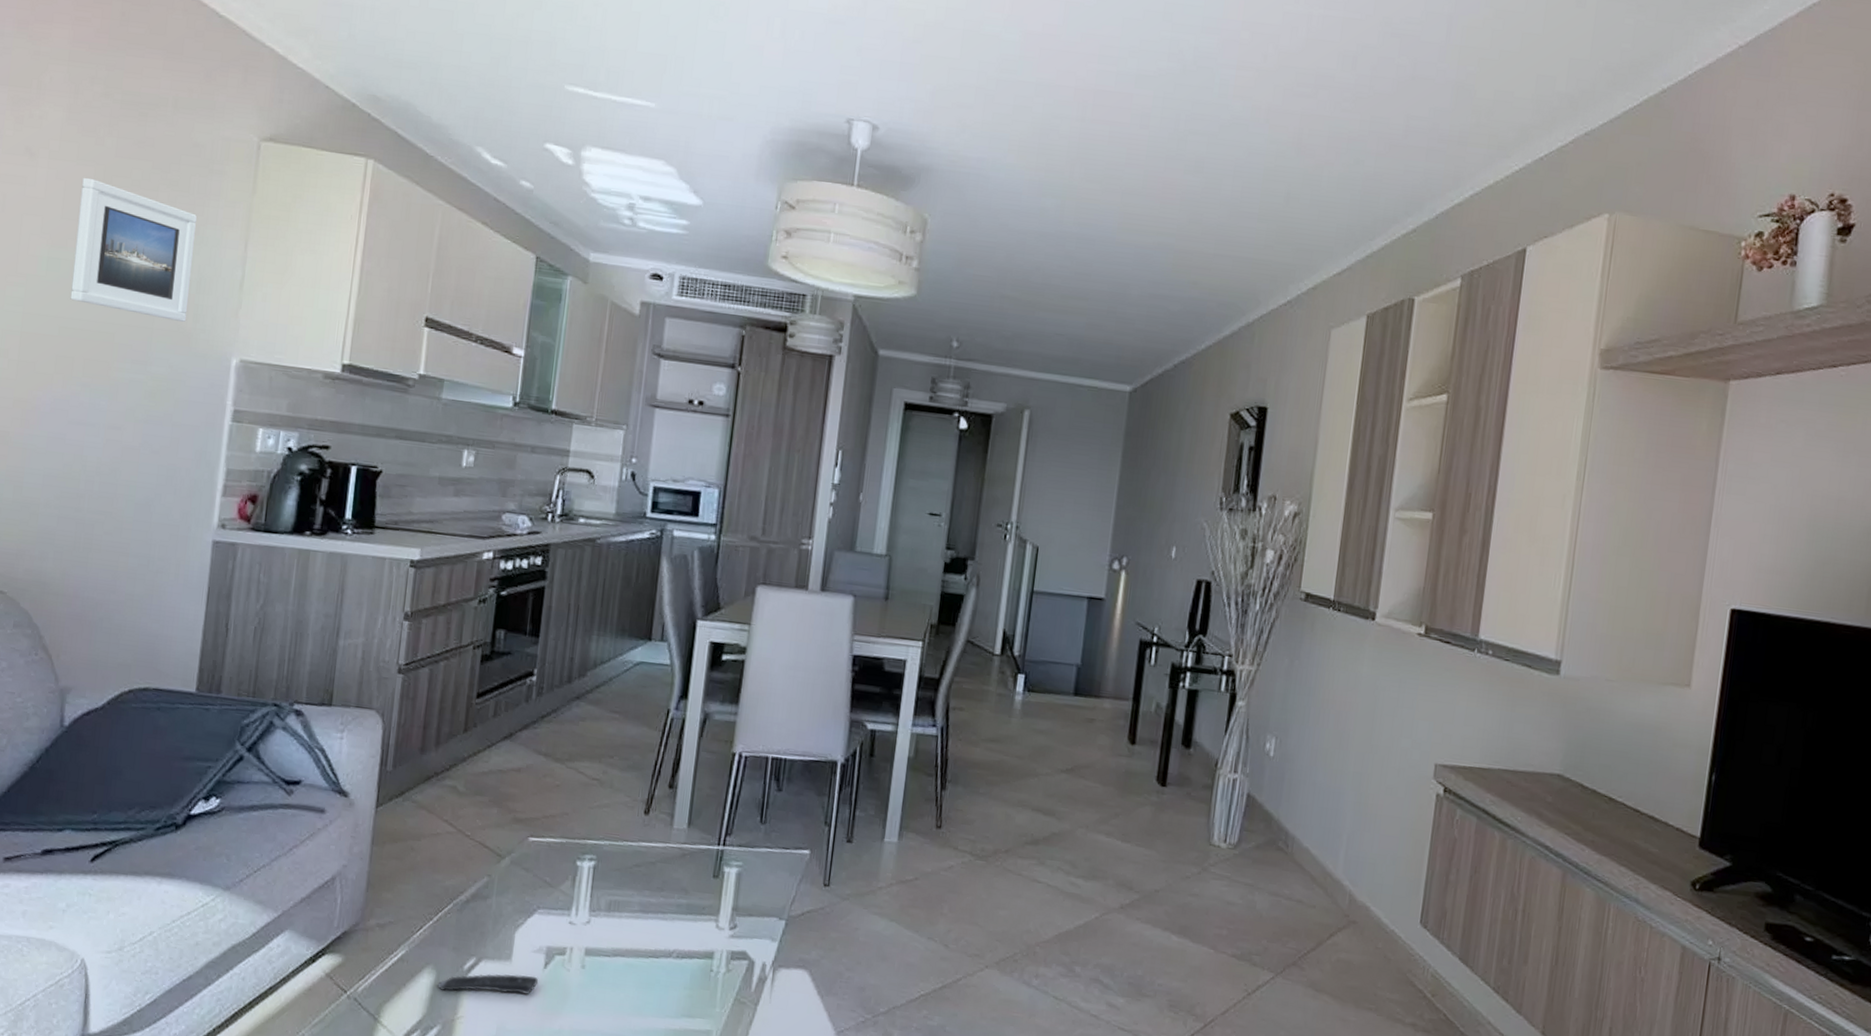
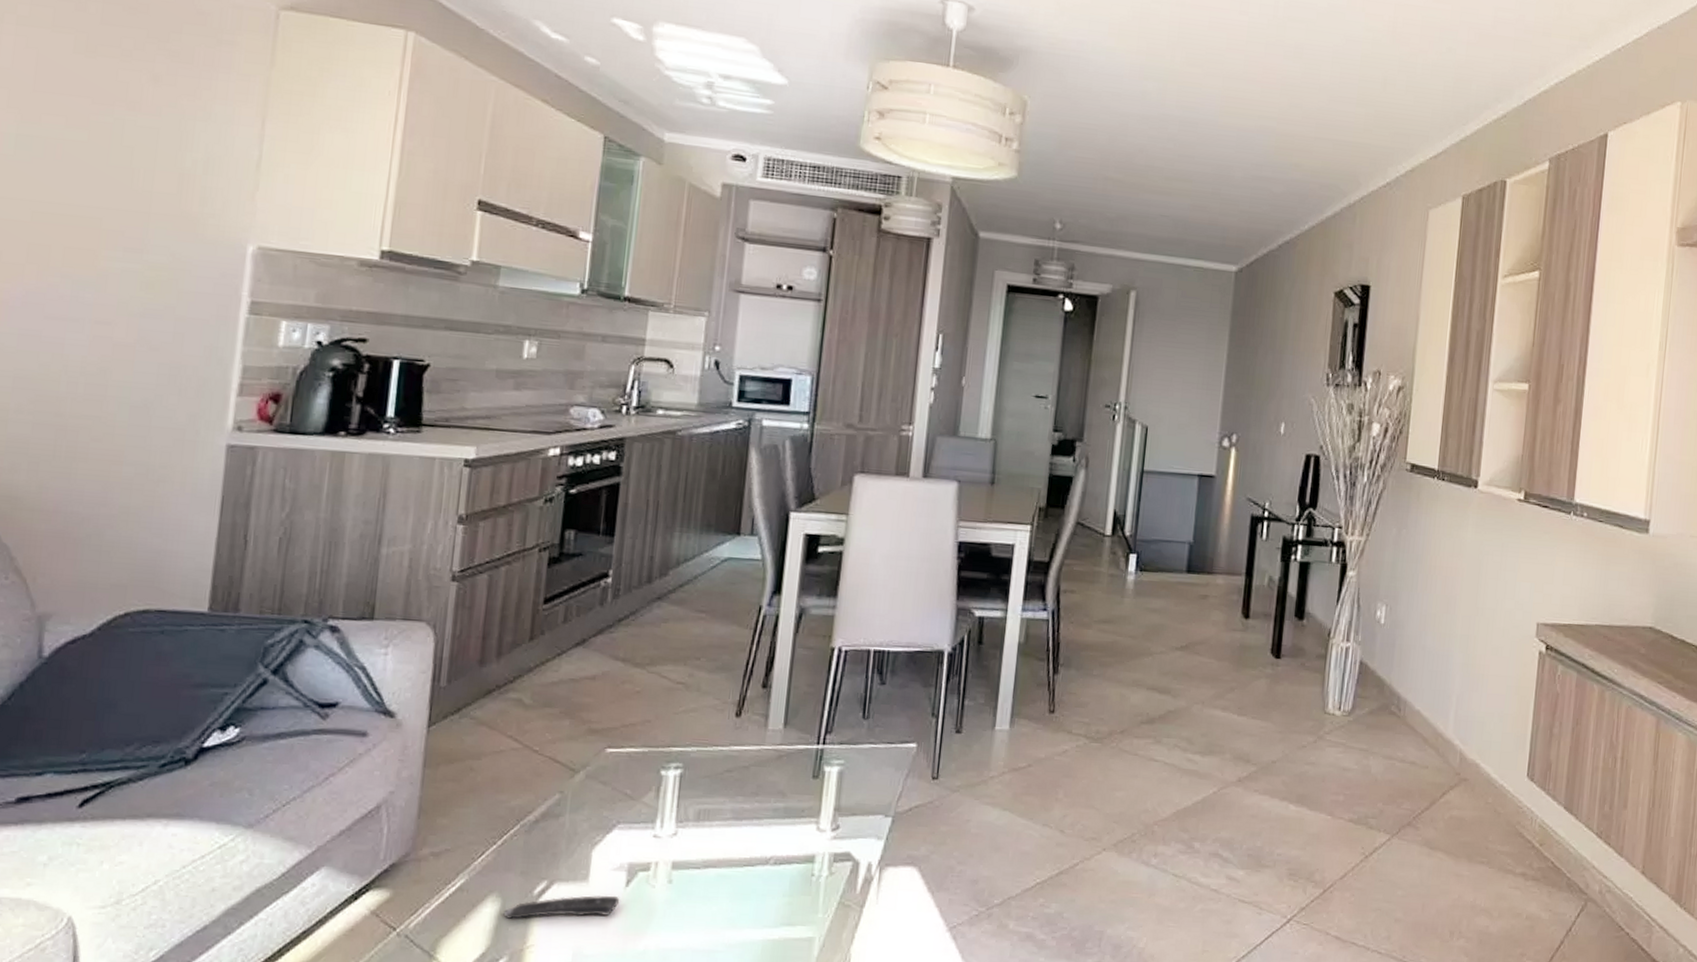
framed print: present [70,177,197,322] -> none [45,46,203,206]

